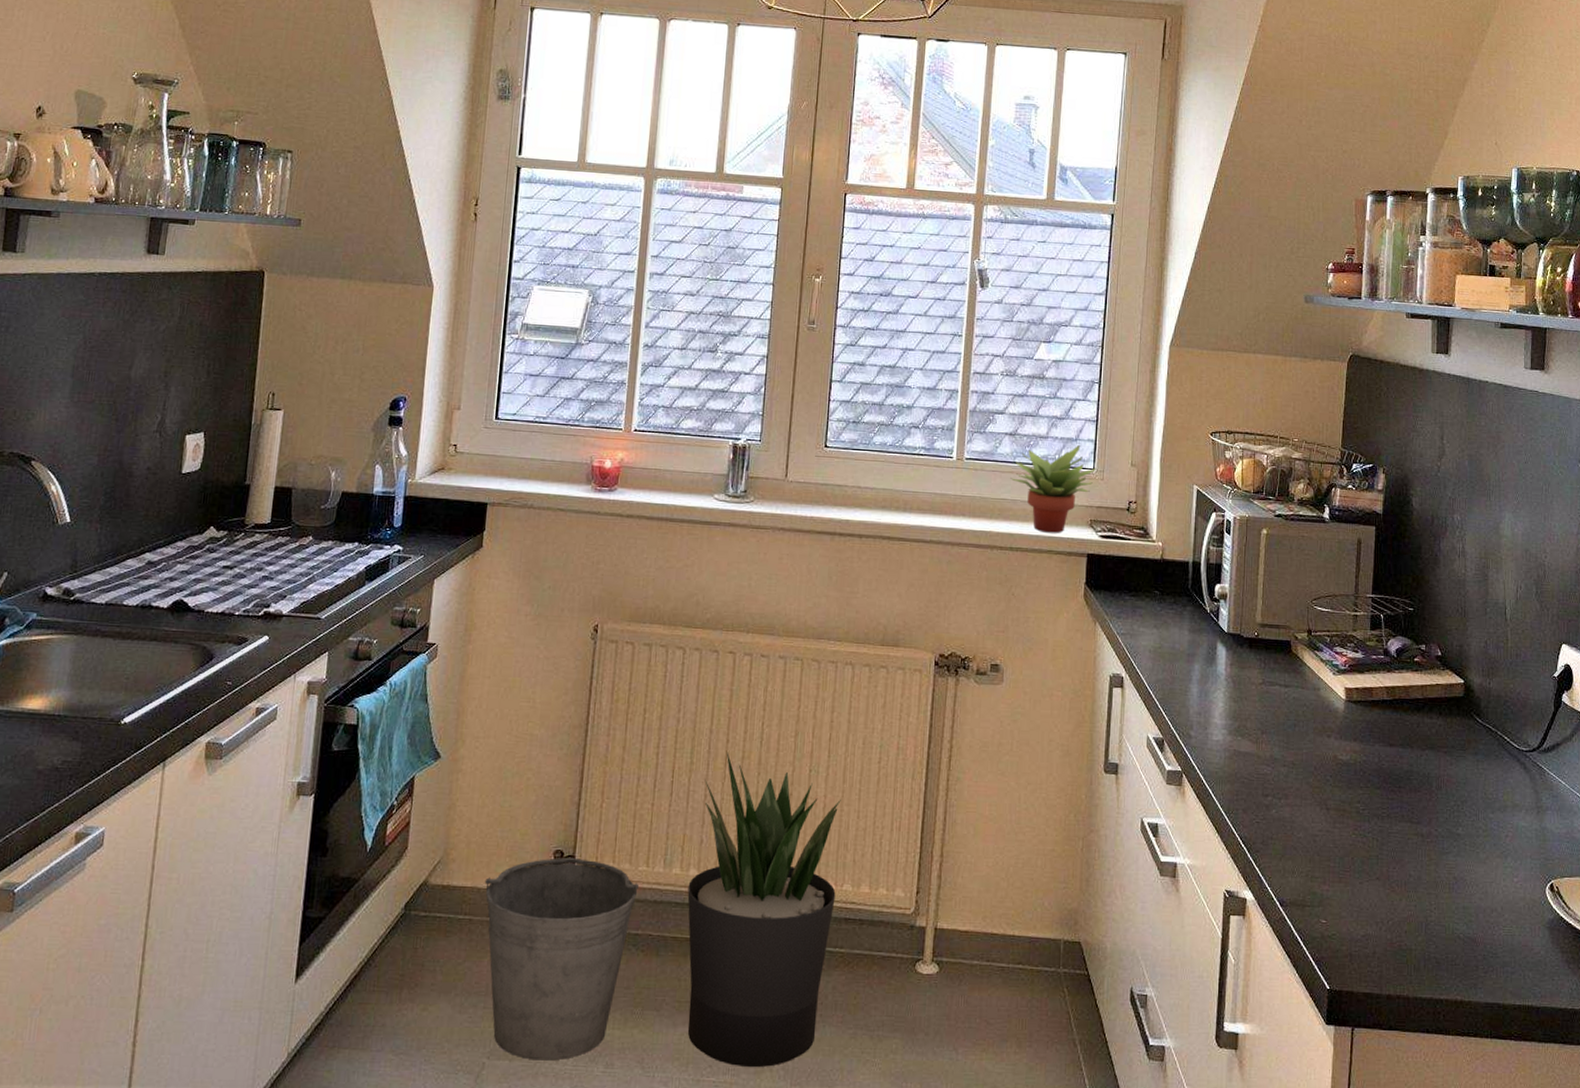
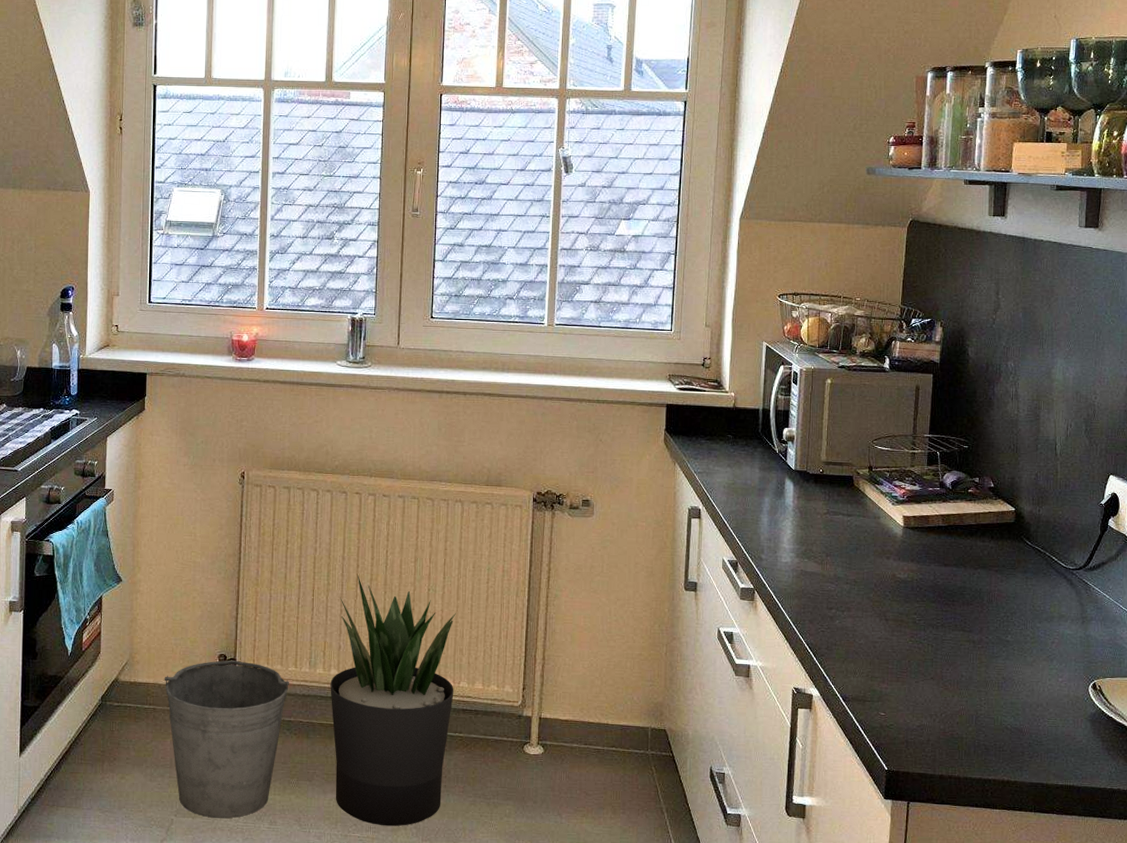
succulent plant: present [1010,444,1097,534] -> none [596,309,674,388]

